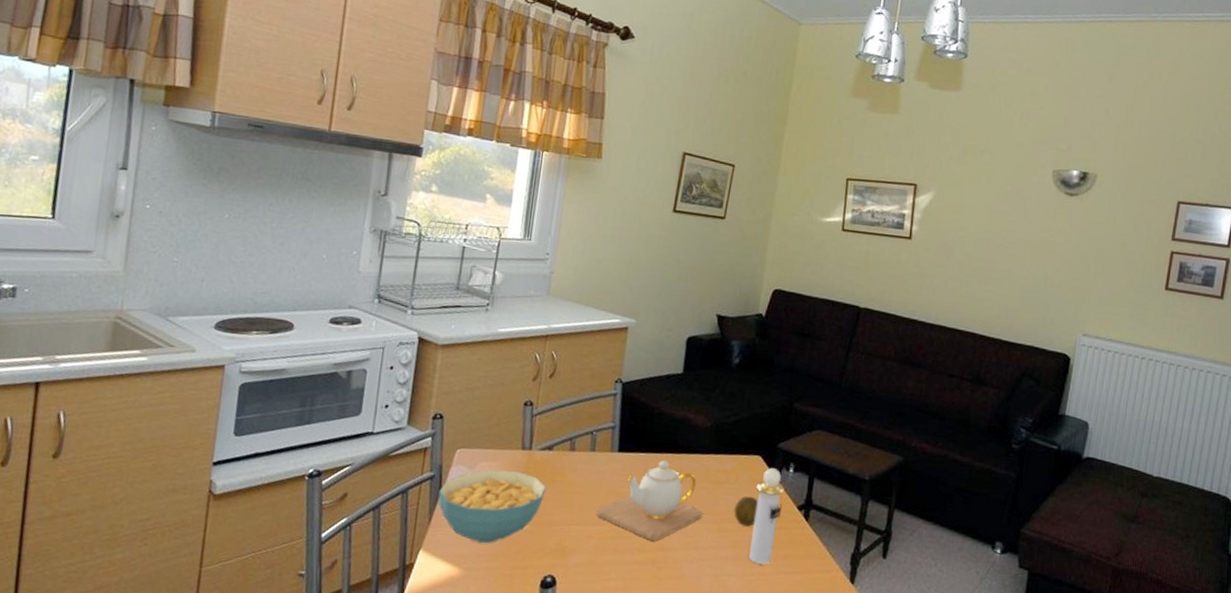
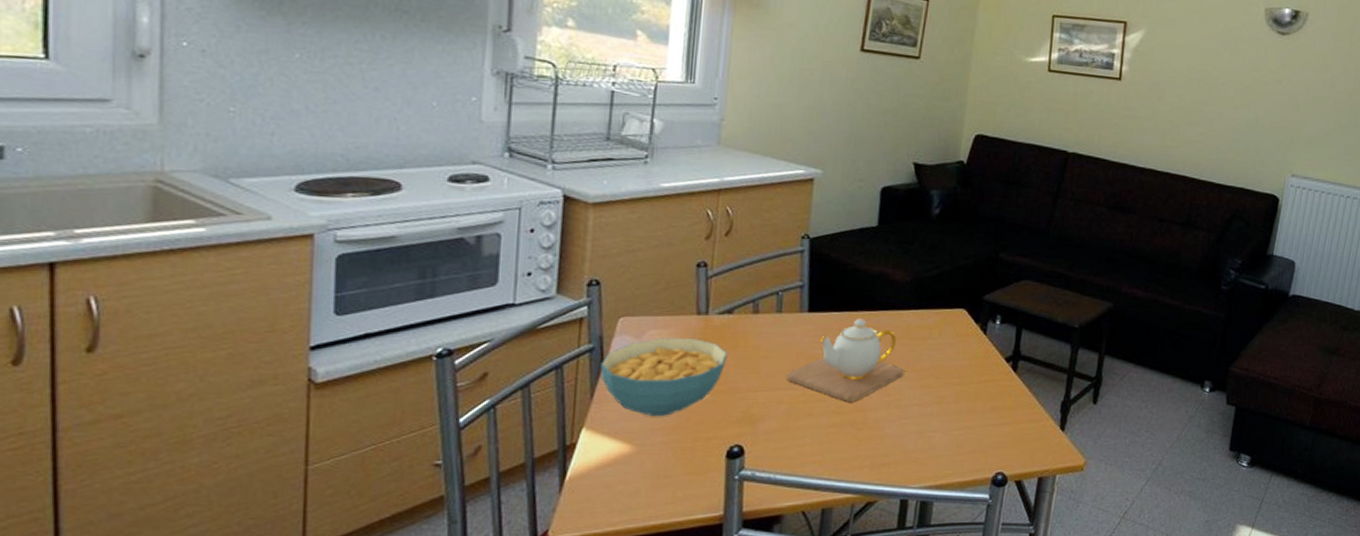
fruit: present [734,495,758,527] -> none [938,350,963,381]
perfume bottle: present [749,467,785,564] -> none [955,320,992,418]

